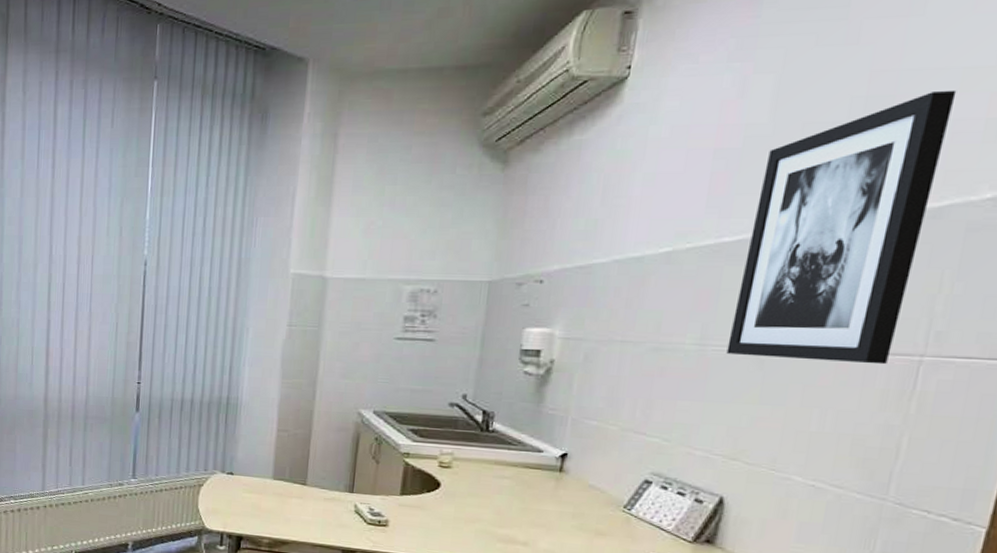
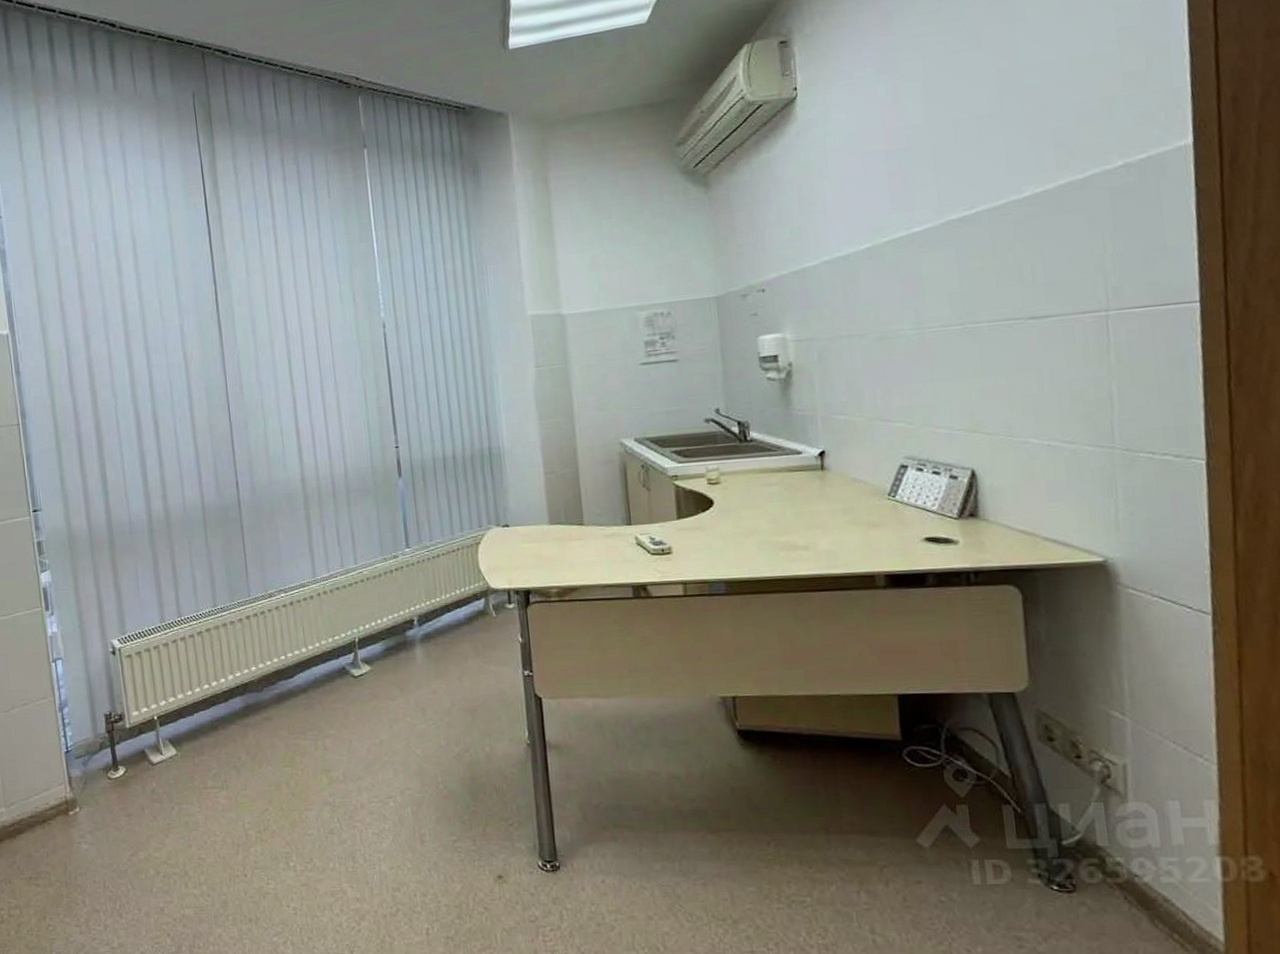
wall art: present [726,89,957,365] -> none [932,78,1081,334]

